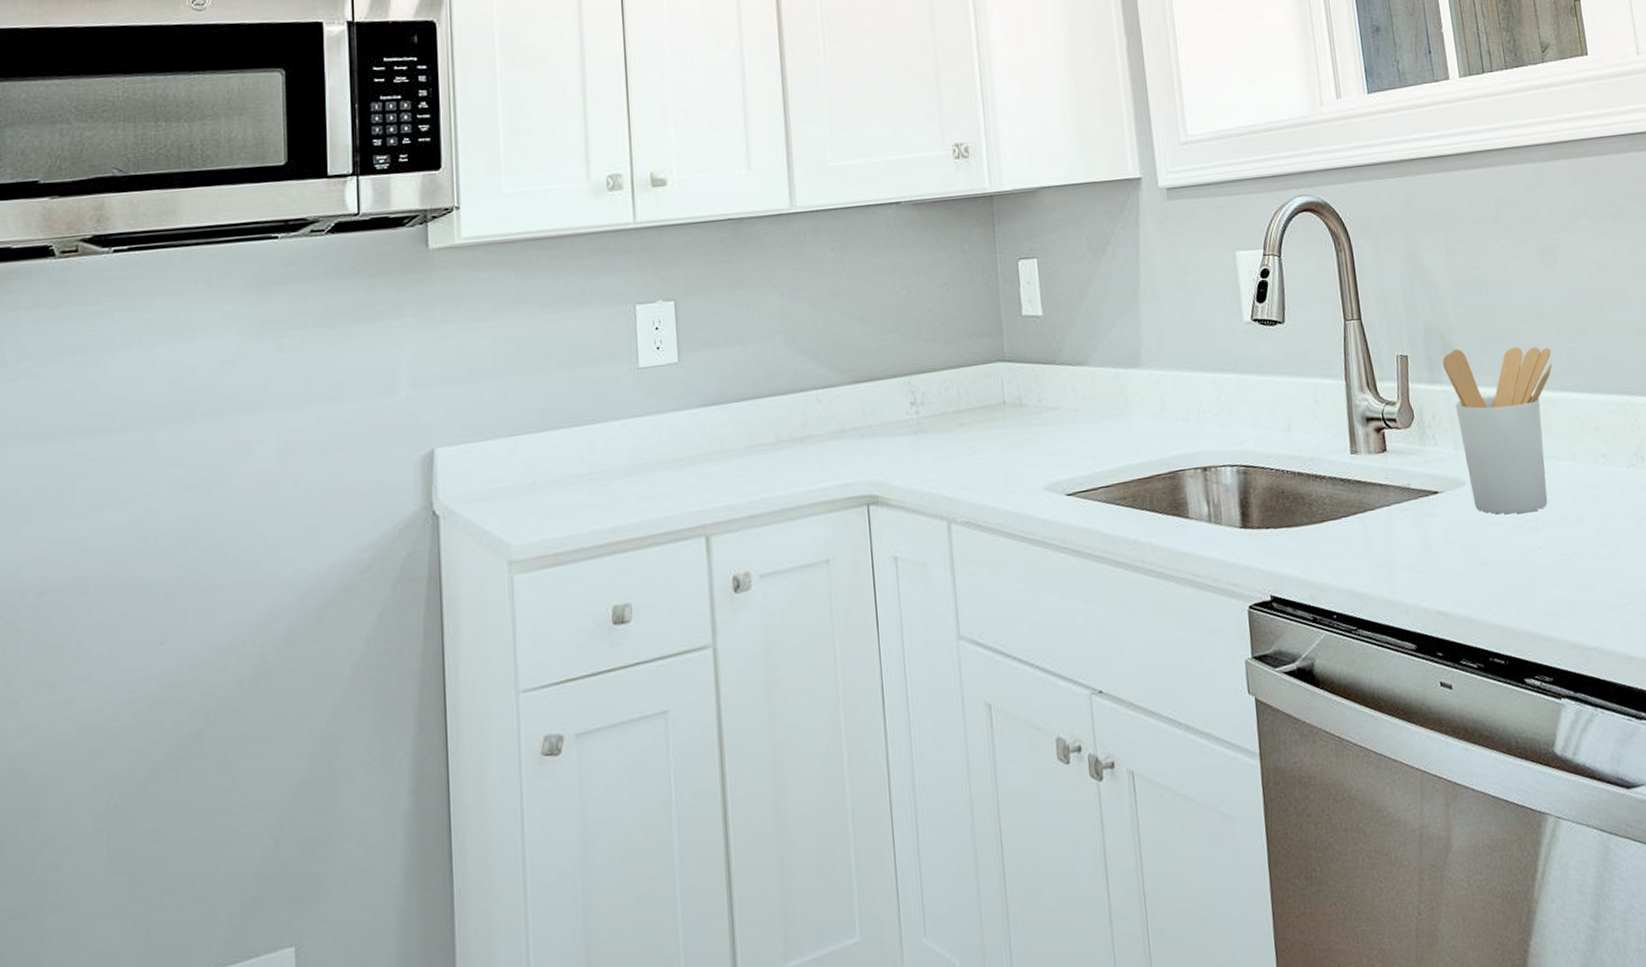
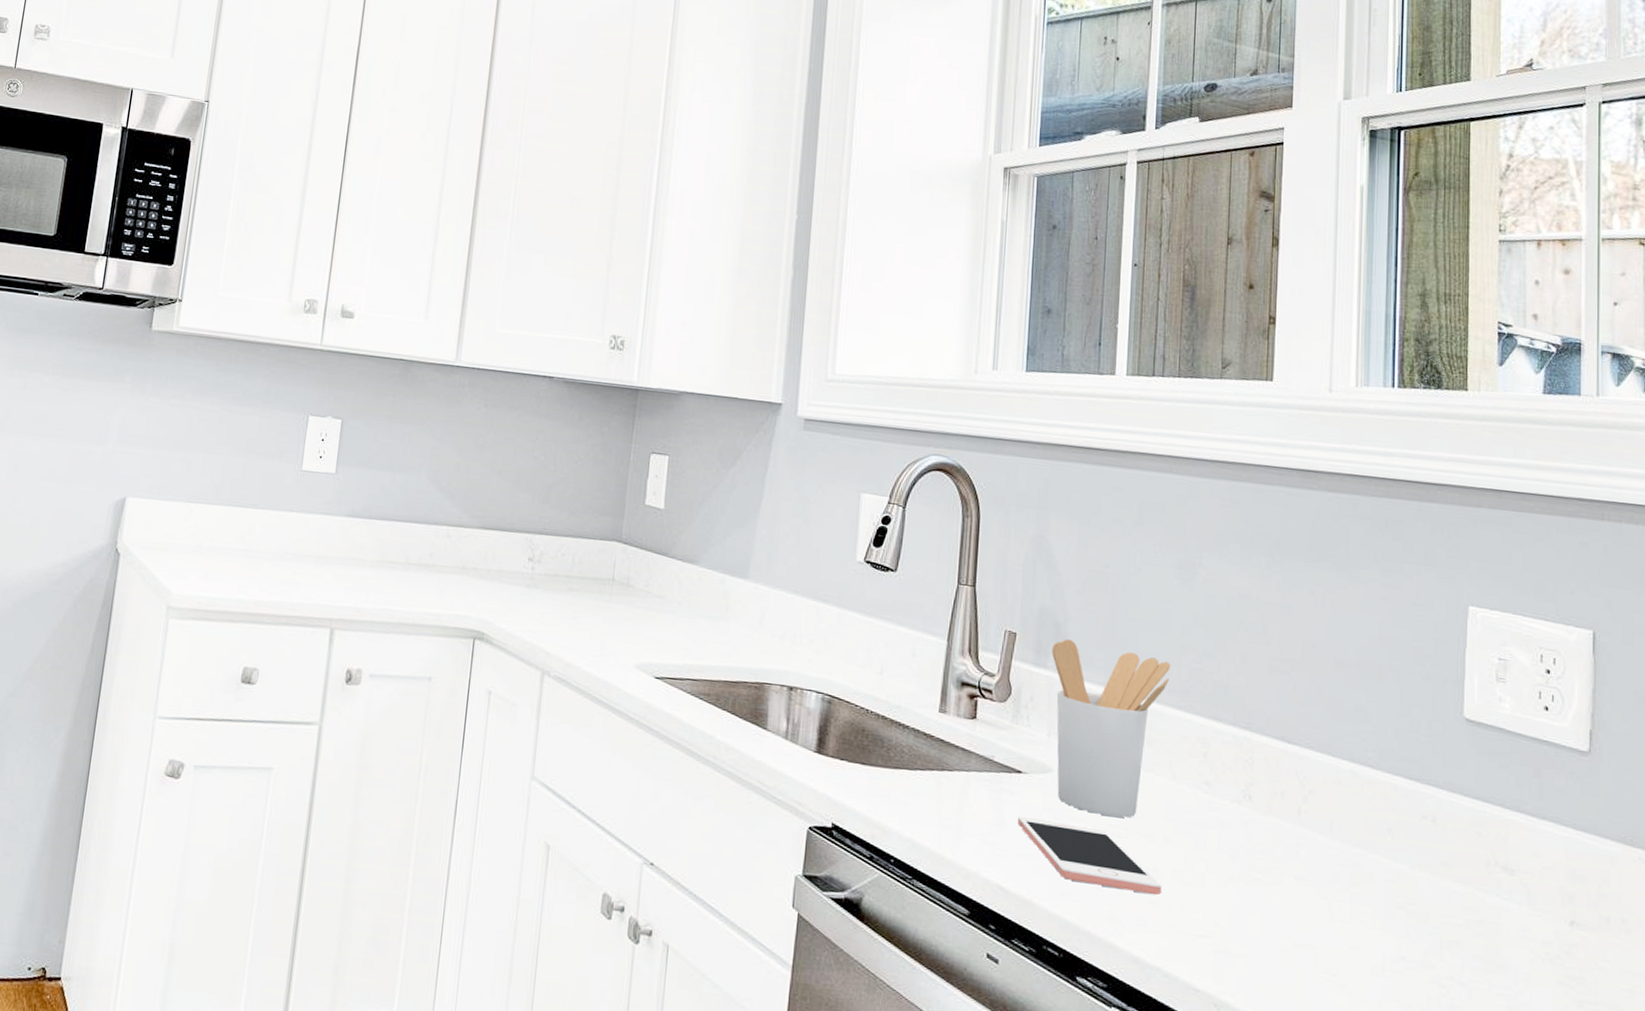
cell phone: none [1443,527,1584,587] -> present [1018,815,1162,896]

